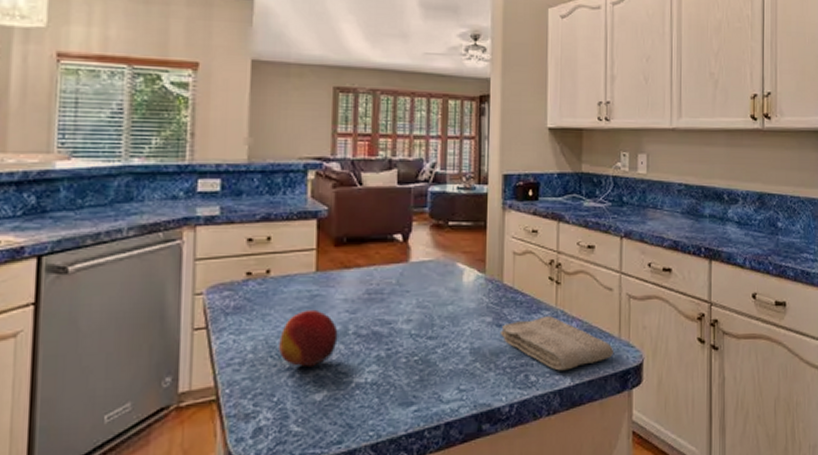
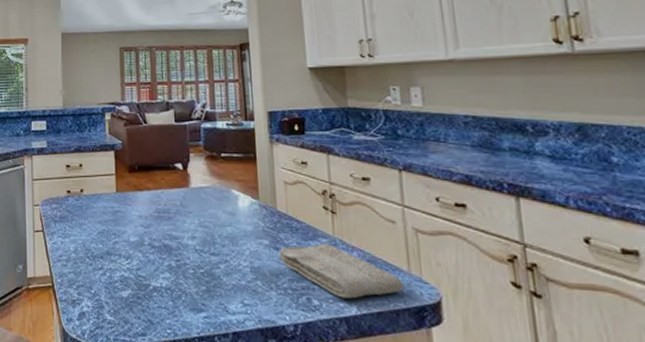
fruit: present [279,309,338,368] -> none [93,222,137,269]

